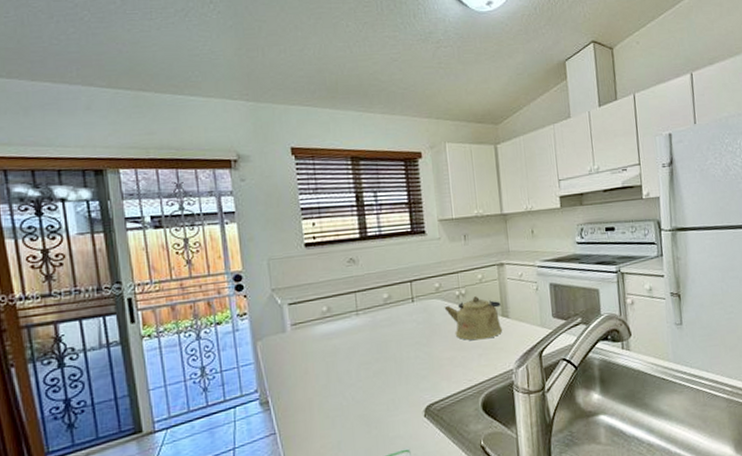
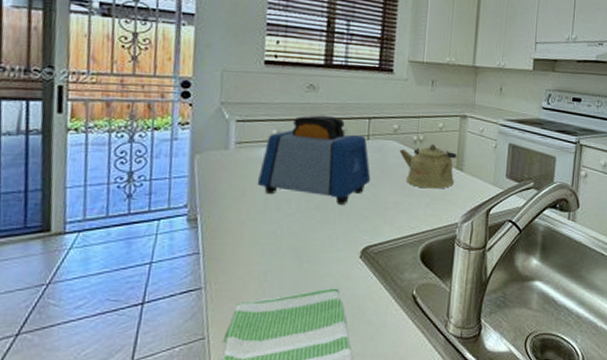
toaster: none [316,285,422,369] -> present [257,115,371,204]

